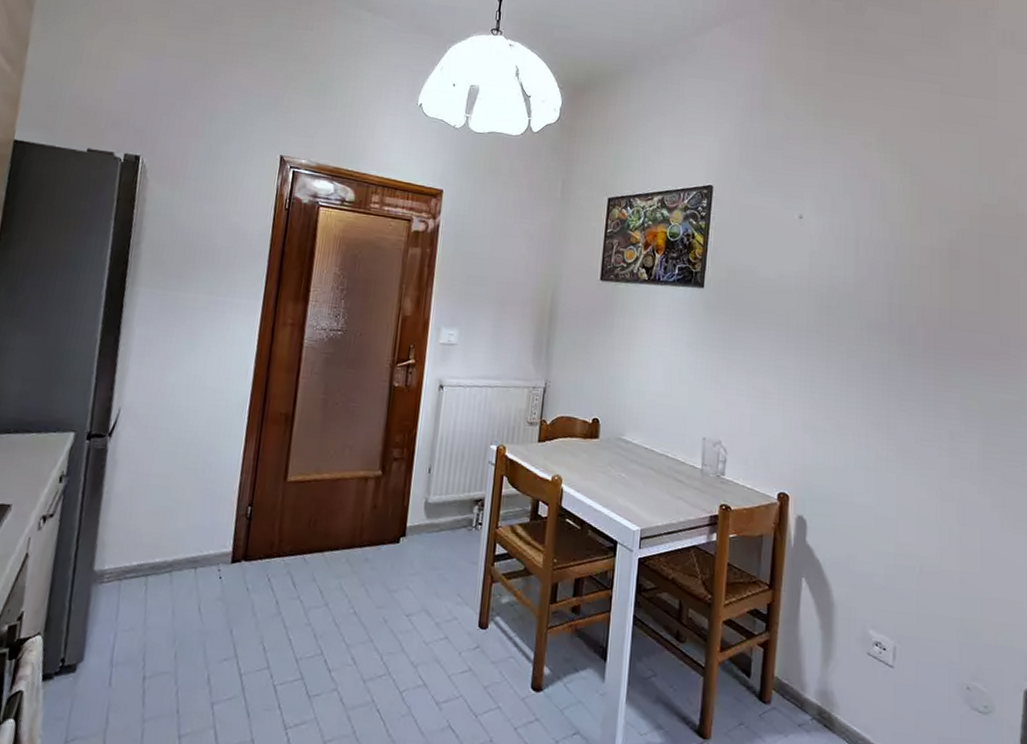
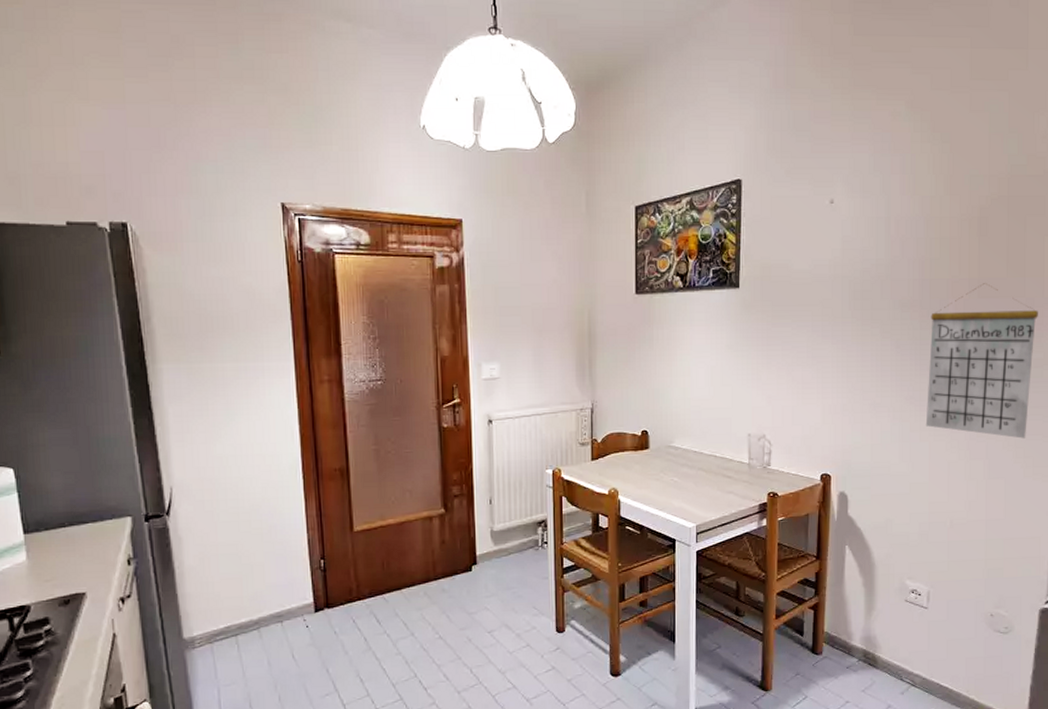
calendar: none [893,315,1014,486] -> present [925,283,1038,439]

